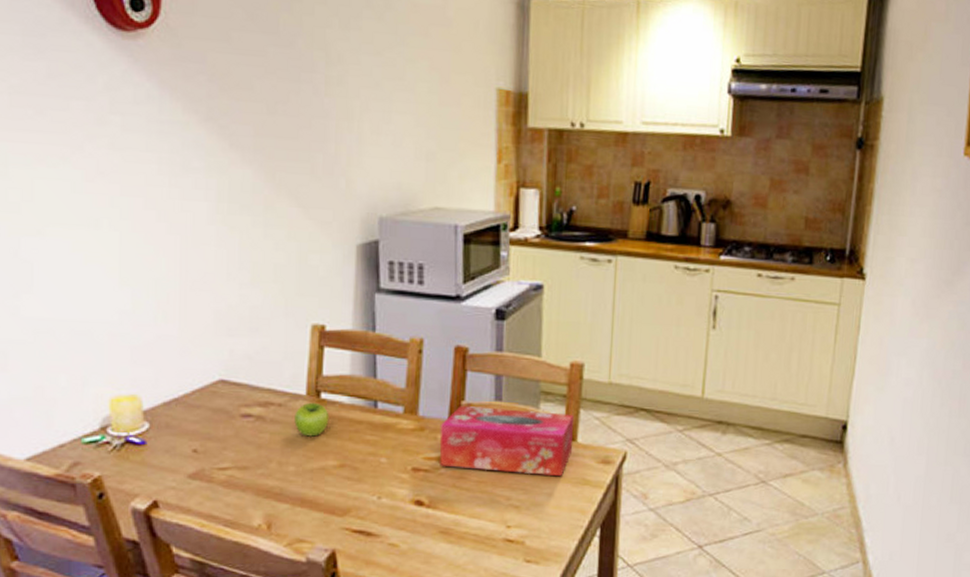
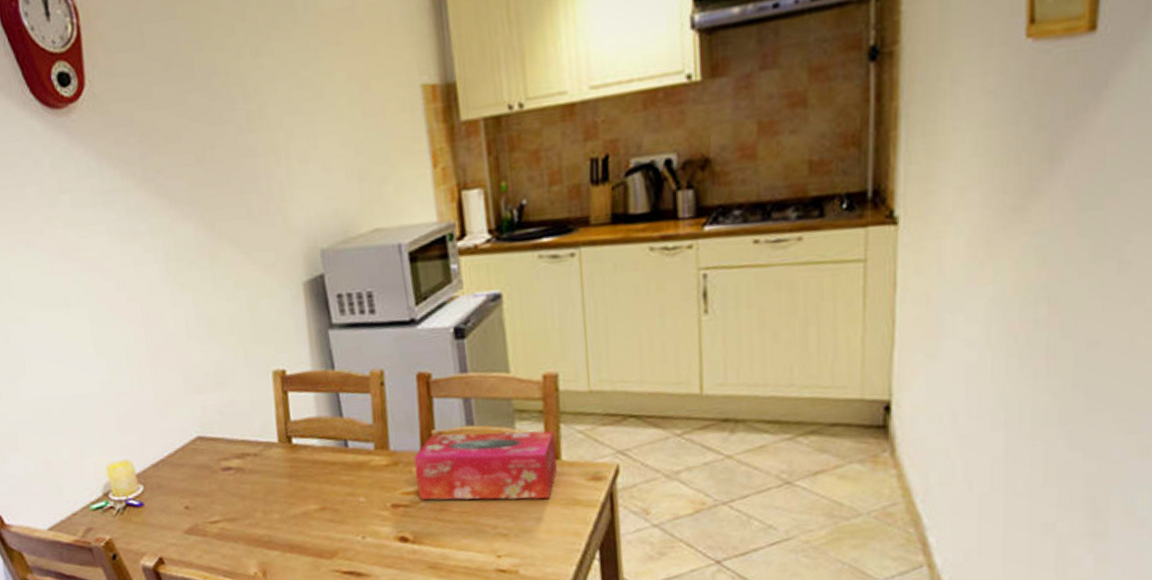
fruit: present [294,402,330,437] -> none [270,448,304,483]

